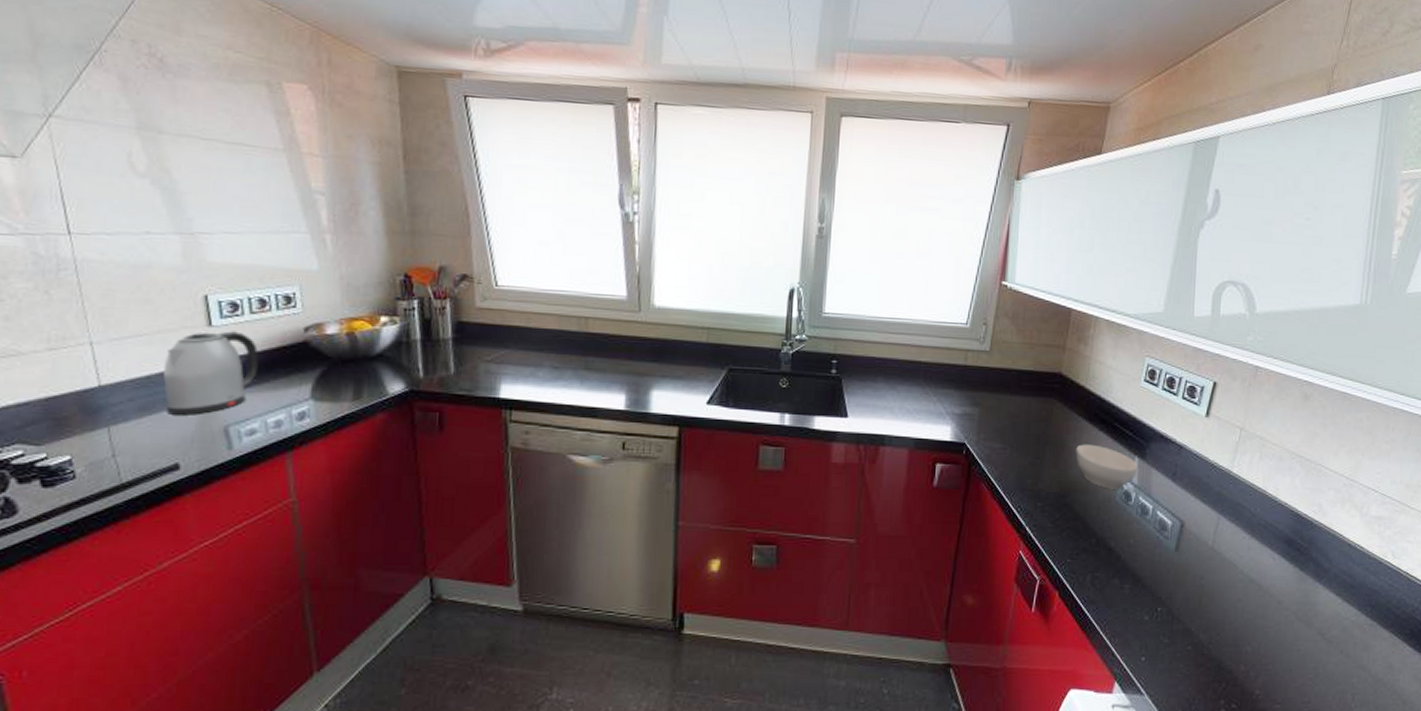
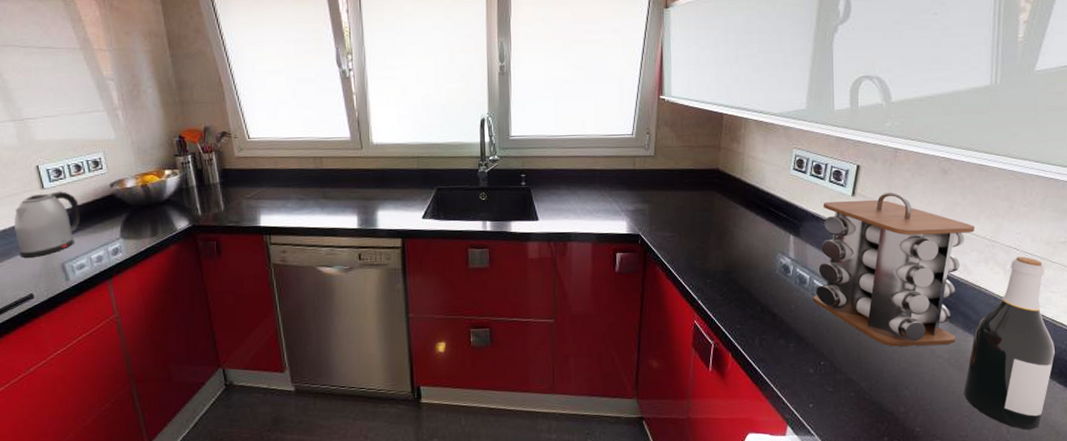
bowl: present [1075,444,1138,489] -> none [737,227,794,264]
spice rack: none [1154,416,1333,595] -> present [813,192,974,347]
wine bottle: none [1309,499,1407,698] -> present [964,256,1055,430]

